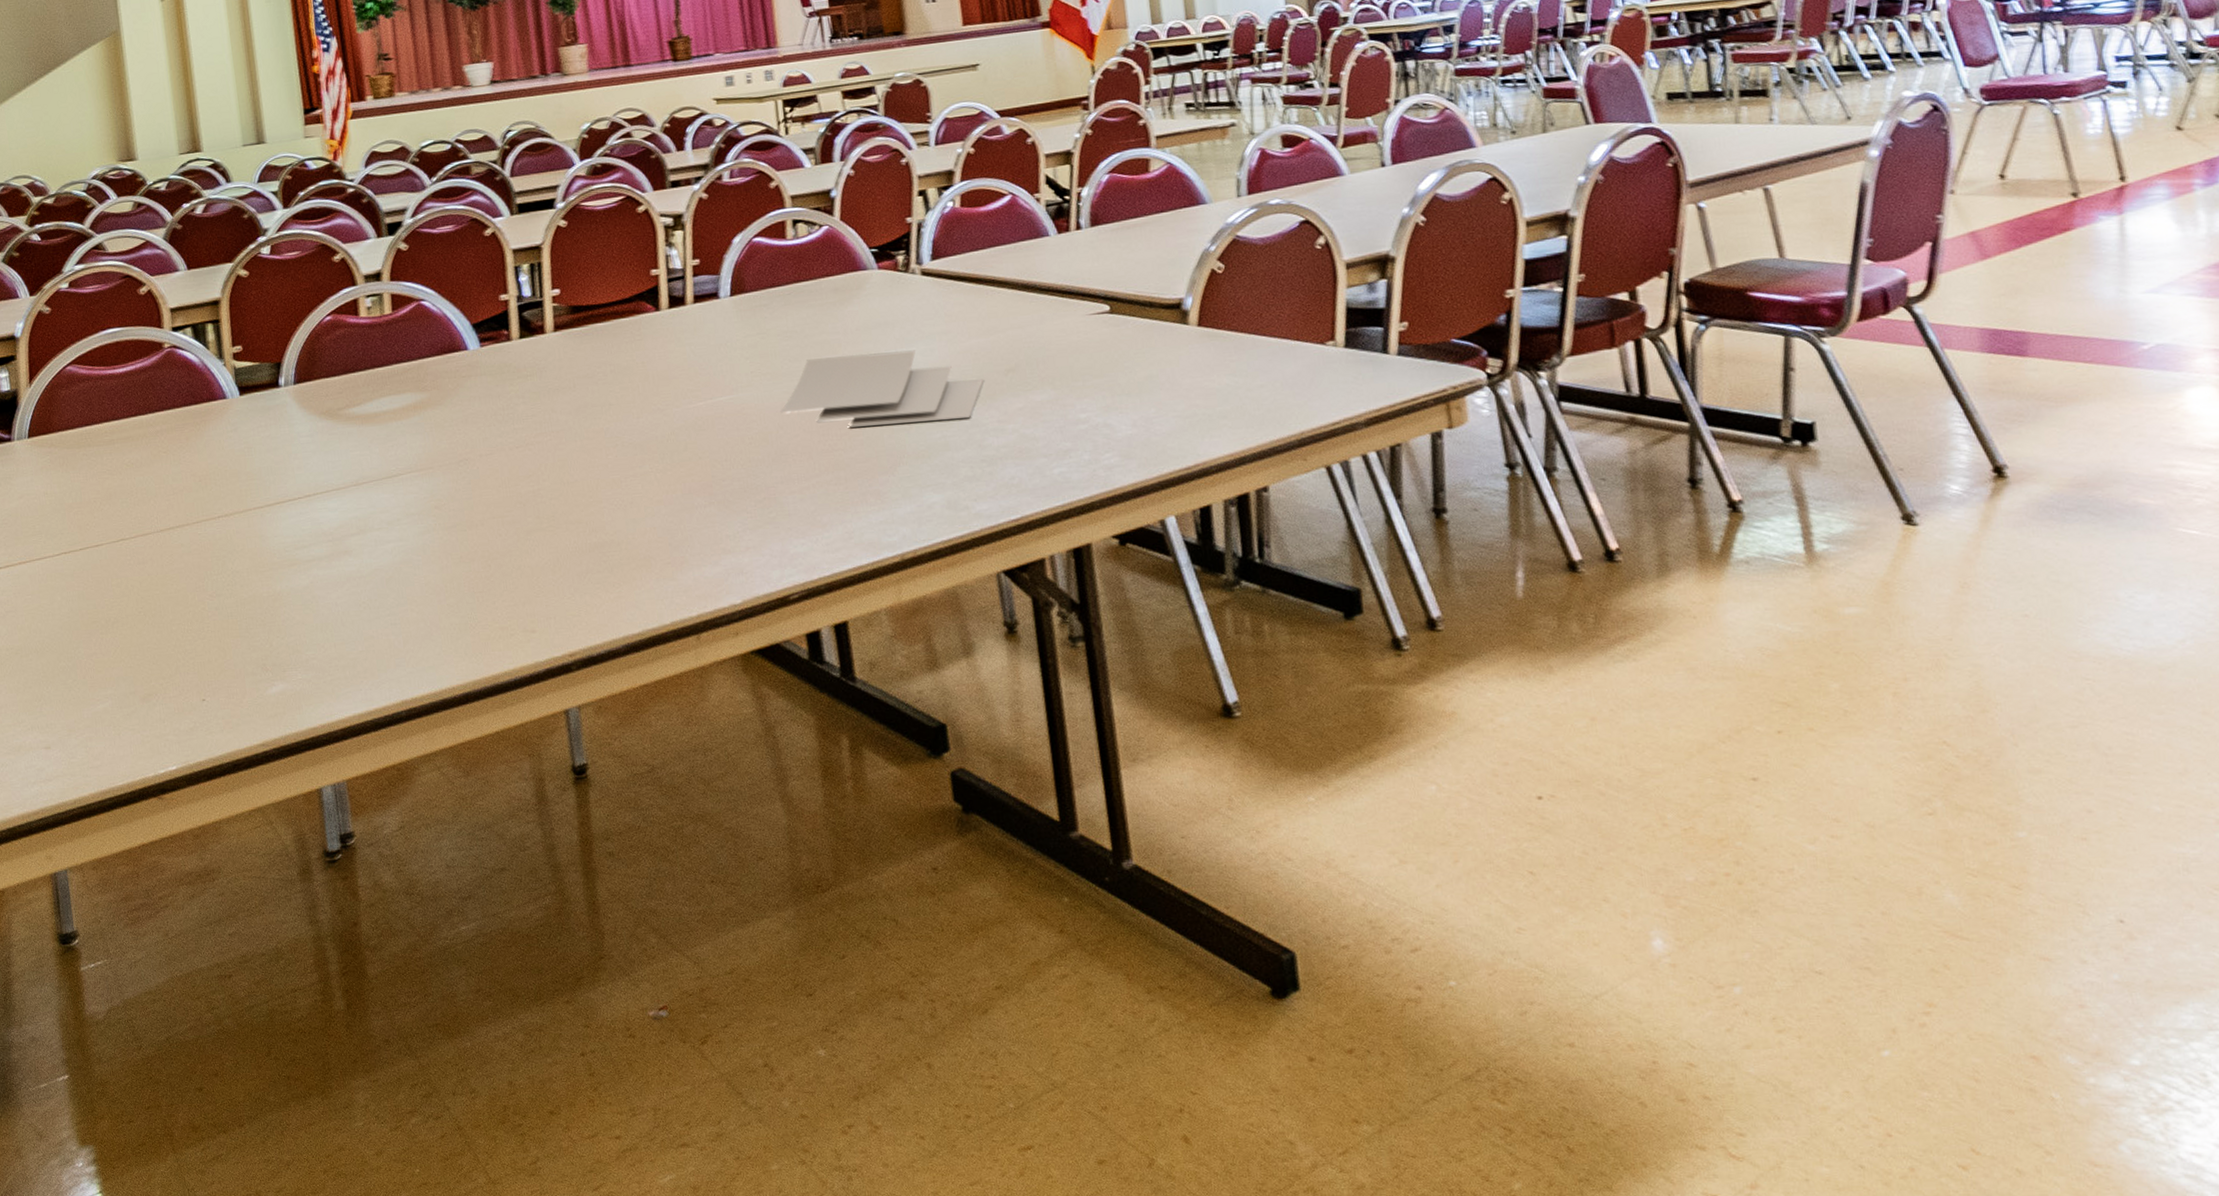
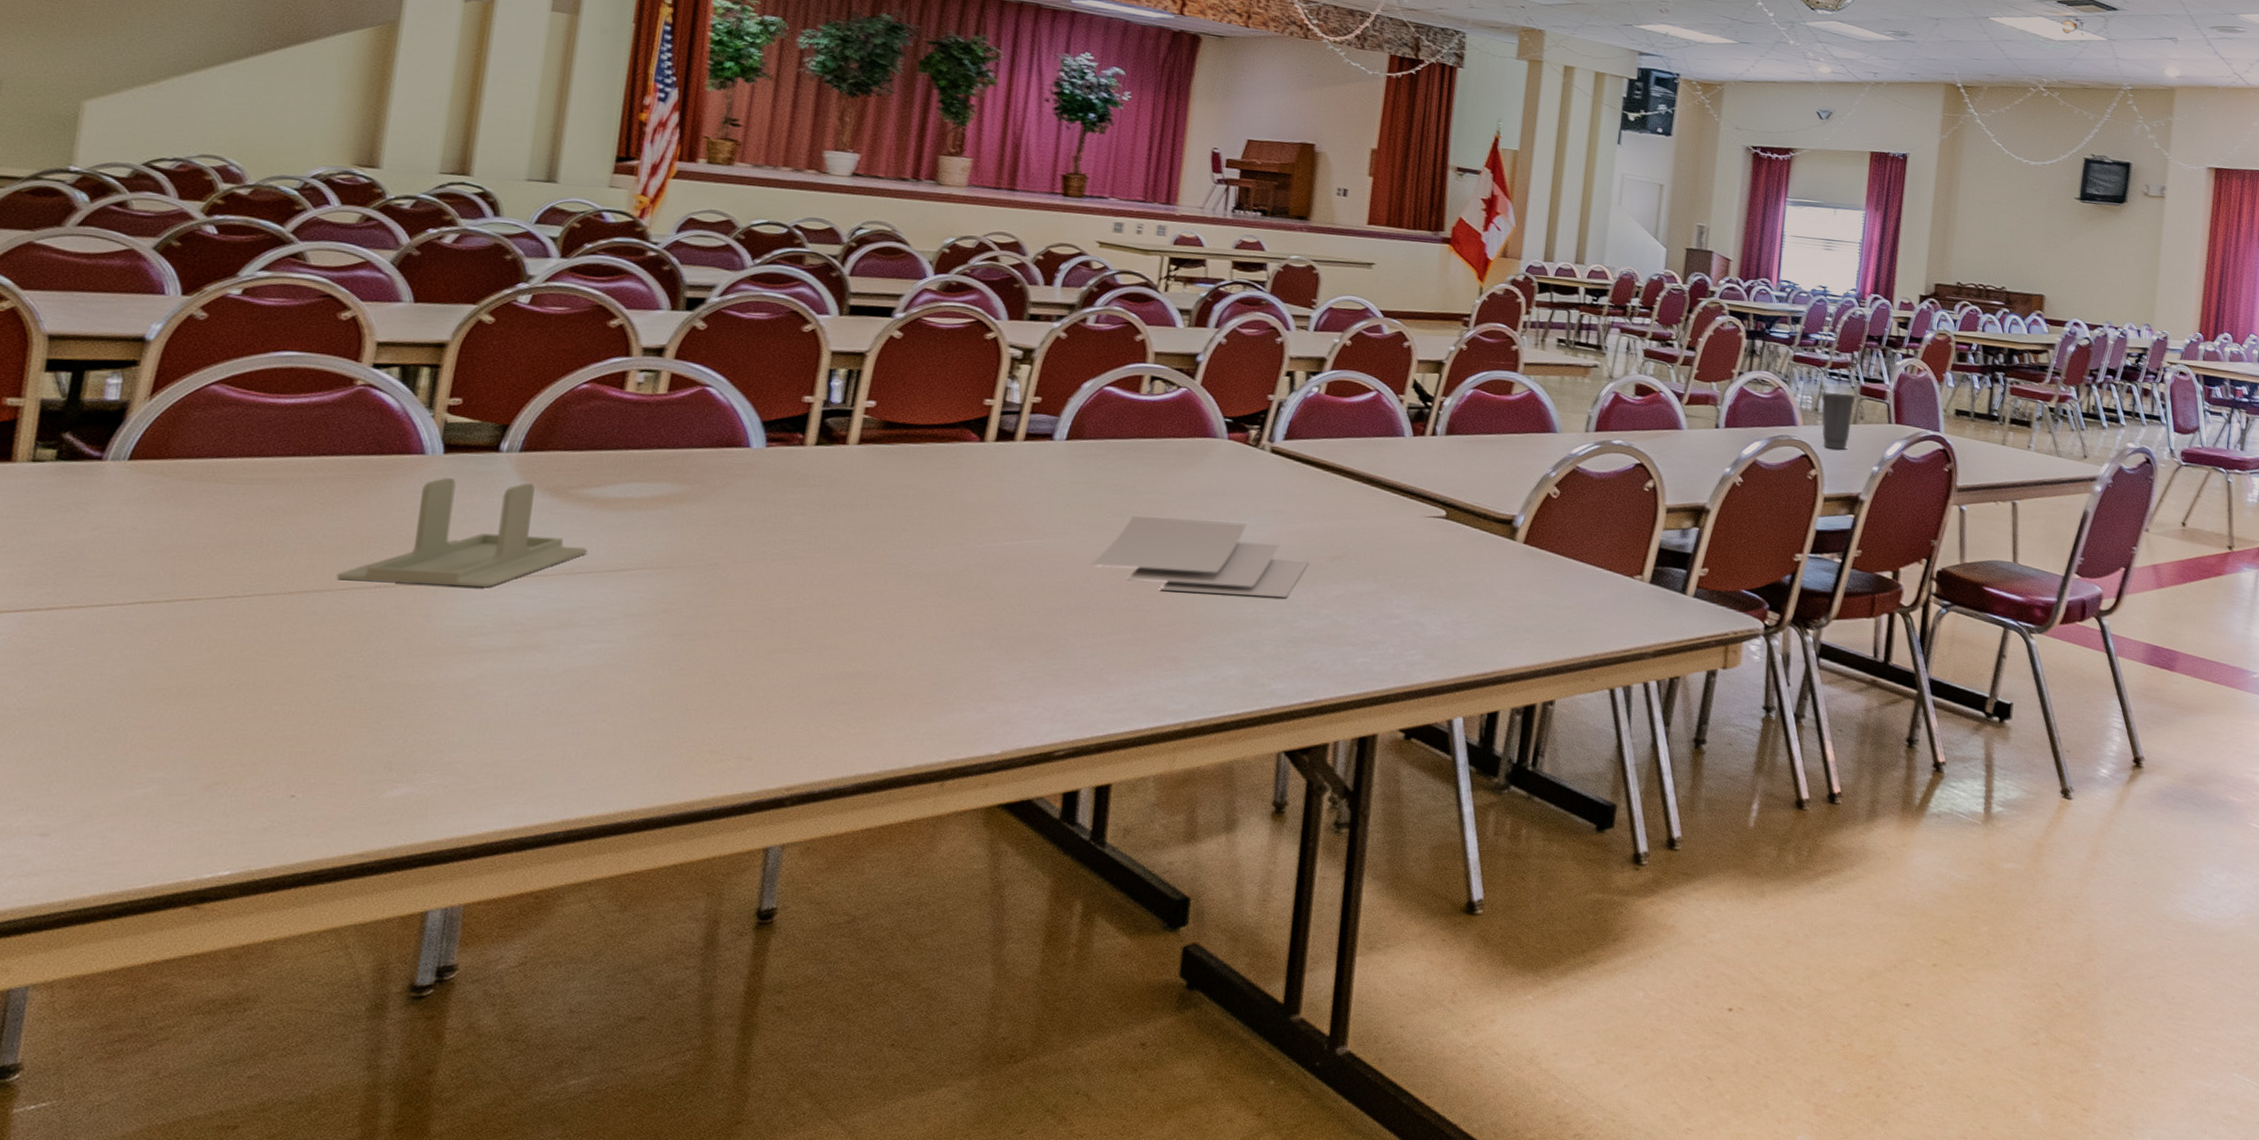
napkin holder: none [189,410,366,514] -> present [336,478,589,588]
cup: none [1495,100,1543,167] -> present [1819,392,1858,451]

